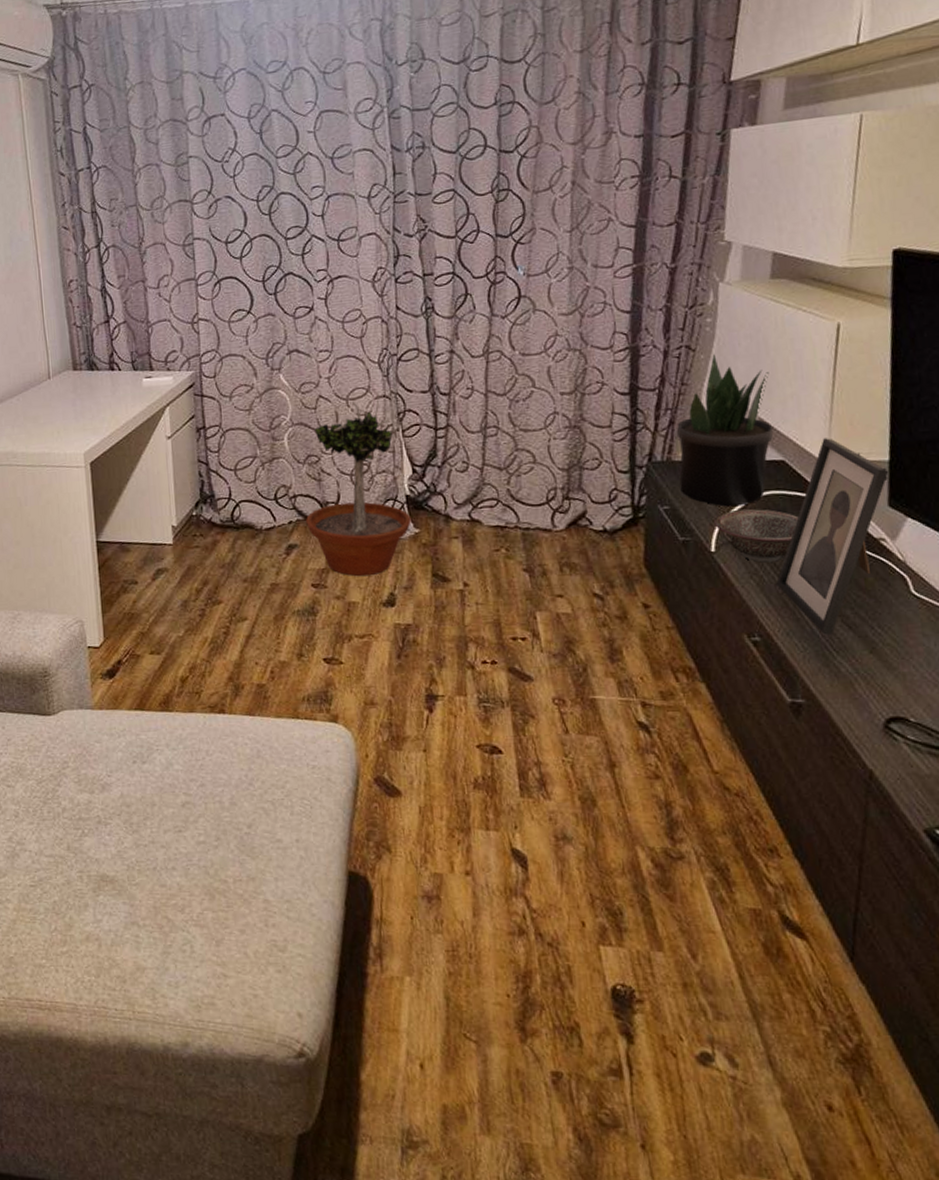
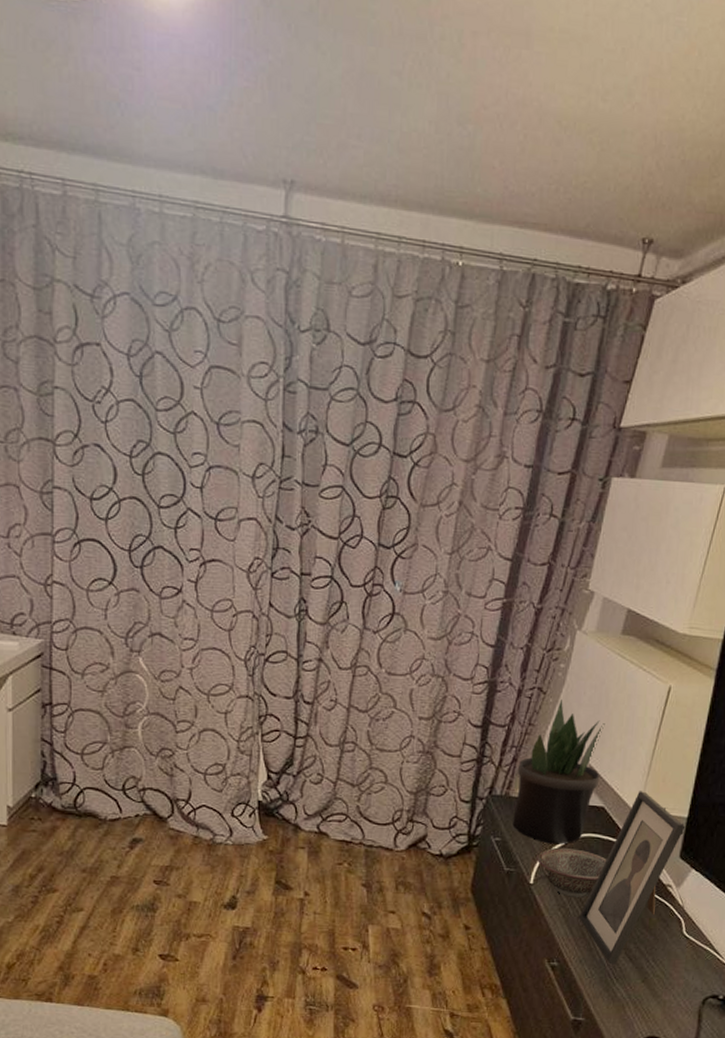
potted tree: present [306,391,411,577] -> none [154,690,261,877]

